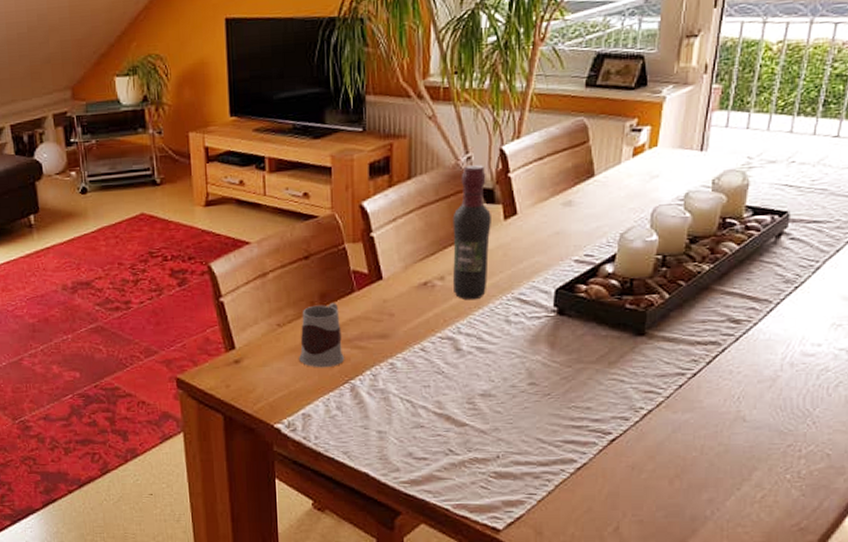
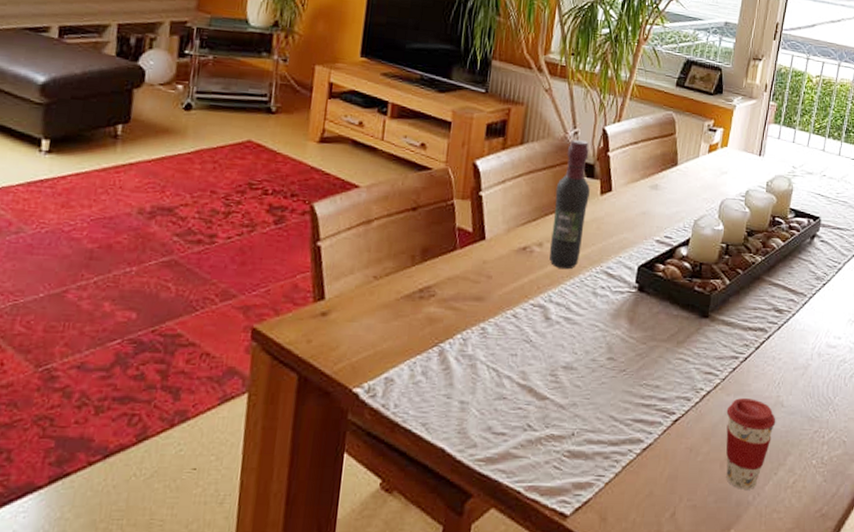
mug: present [299,303,345,368] -> none [391,259,439,328]
coffee cup: none [673,415,737,505] -> present [726,398,776,489]

